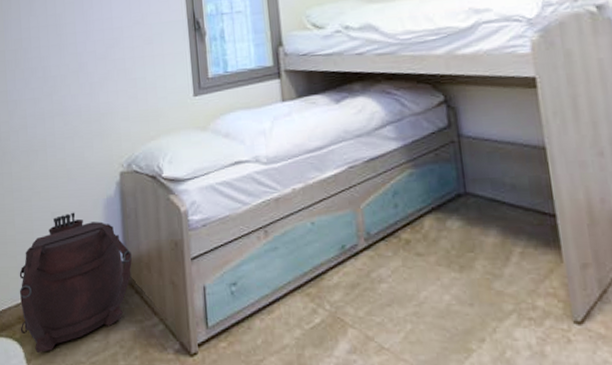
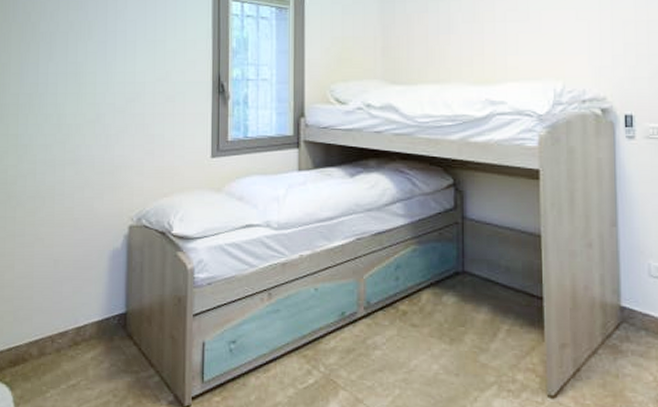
backpack: present [19,212,132,352] -> none [11,261,133,397]

